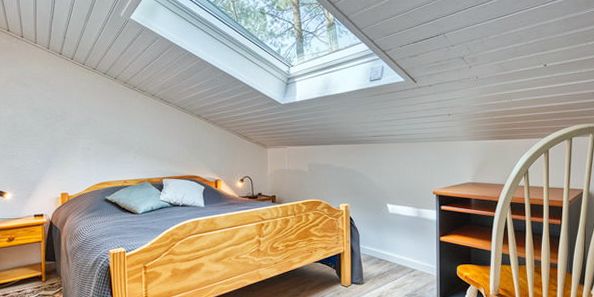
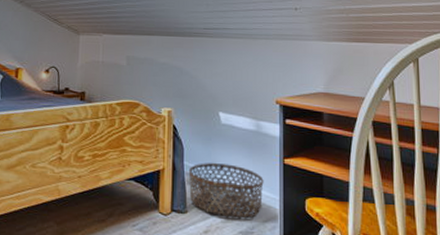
basket: none [364,244,424,285] -> present [188,163,264,219]

